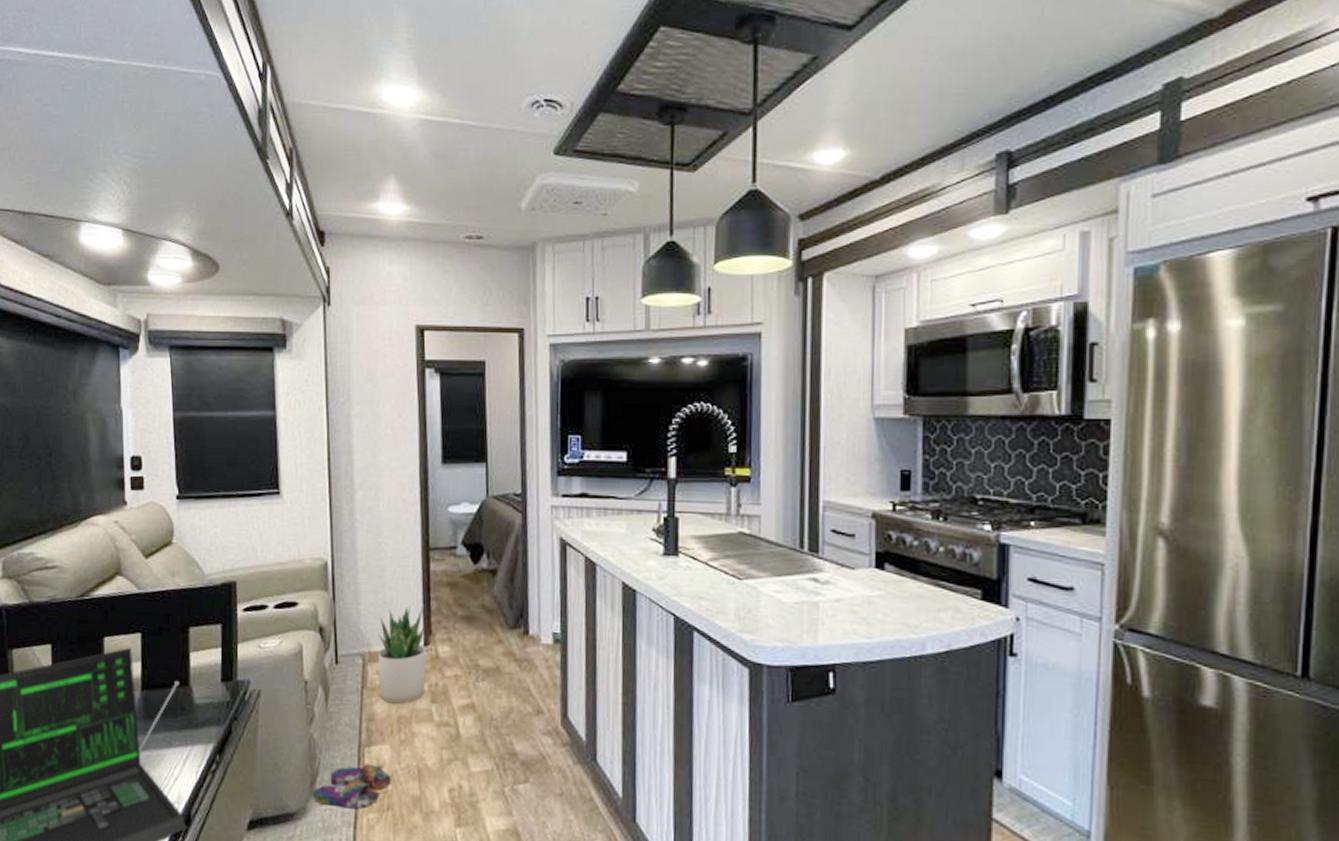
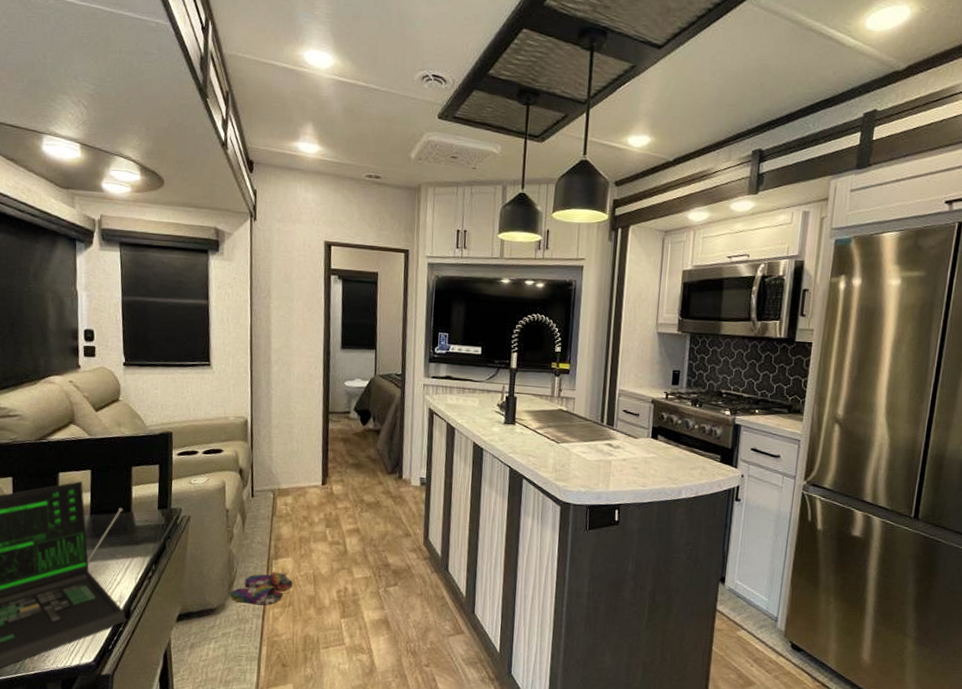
planter: present [378,604,426,704] -> none [285,454,324,528]

